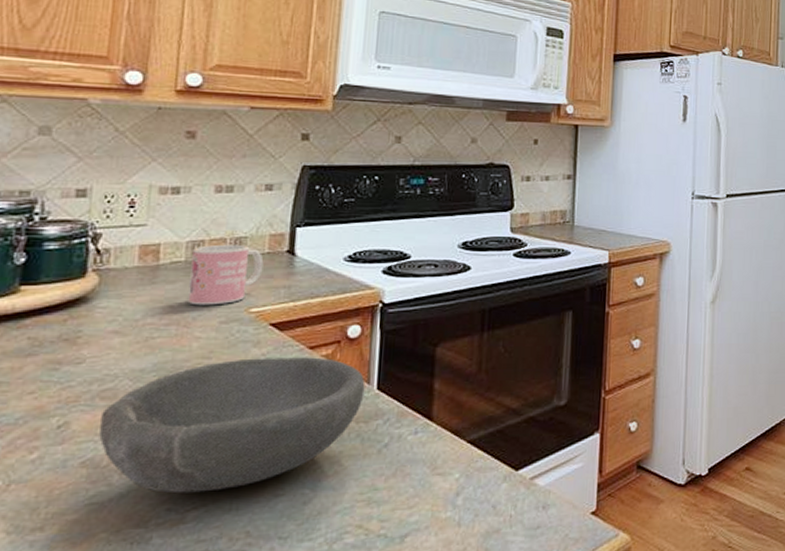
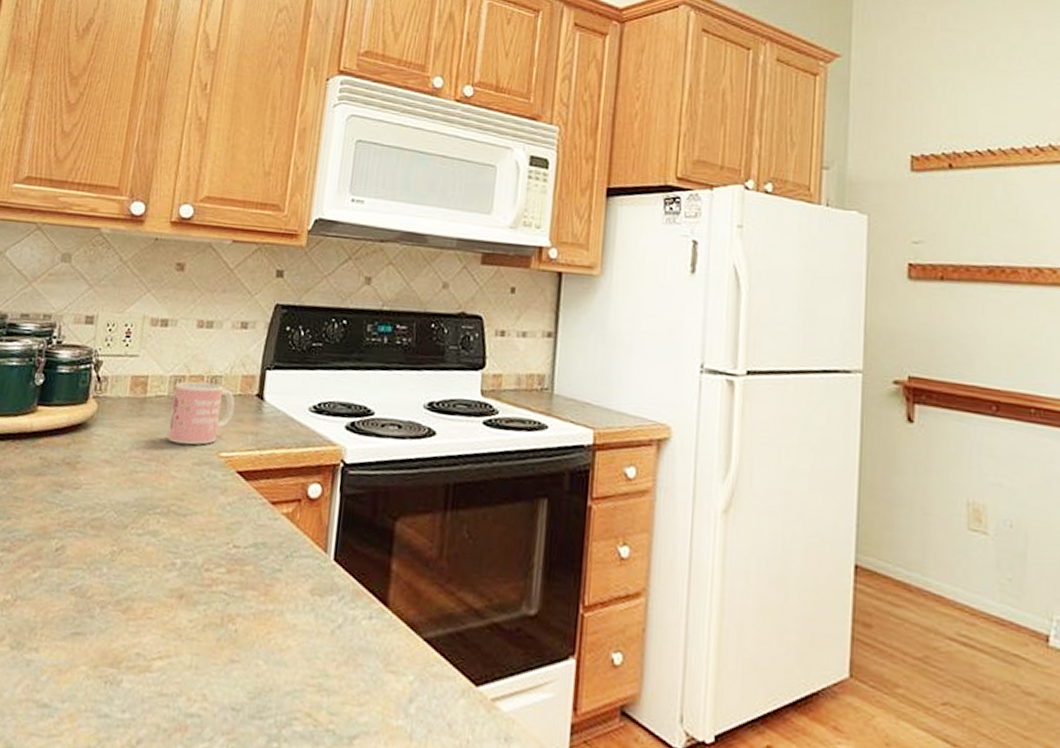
bowl: present [99,357,366,493] -> none [87,505,323,644]

